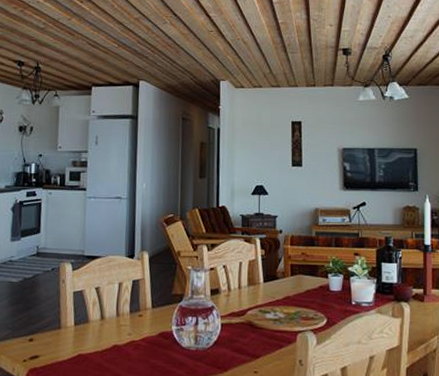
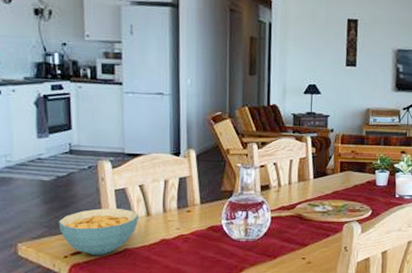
cereal bowl: none [21,311,94,361] -> present [58,208,139,256]

